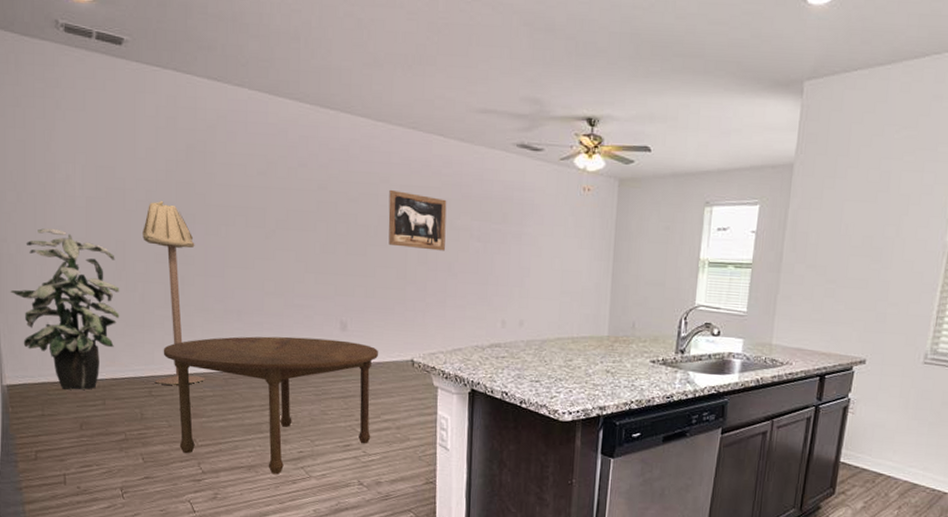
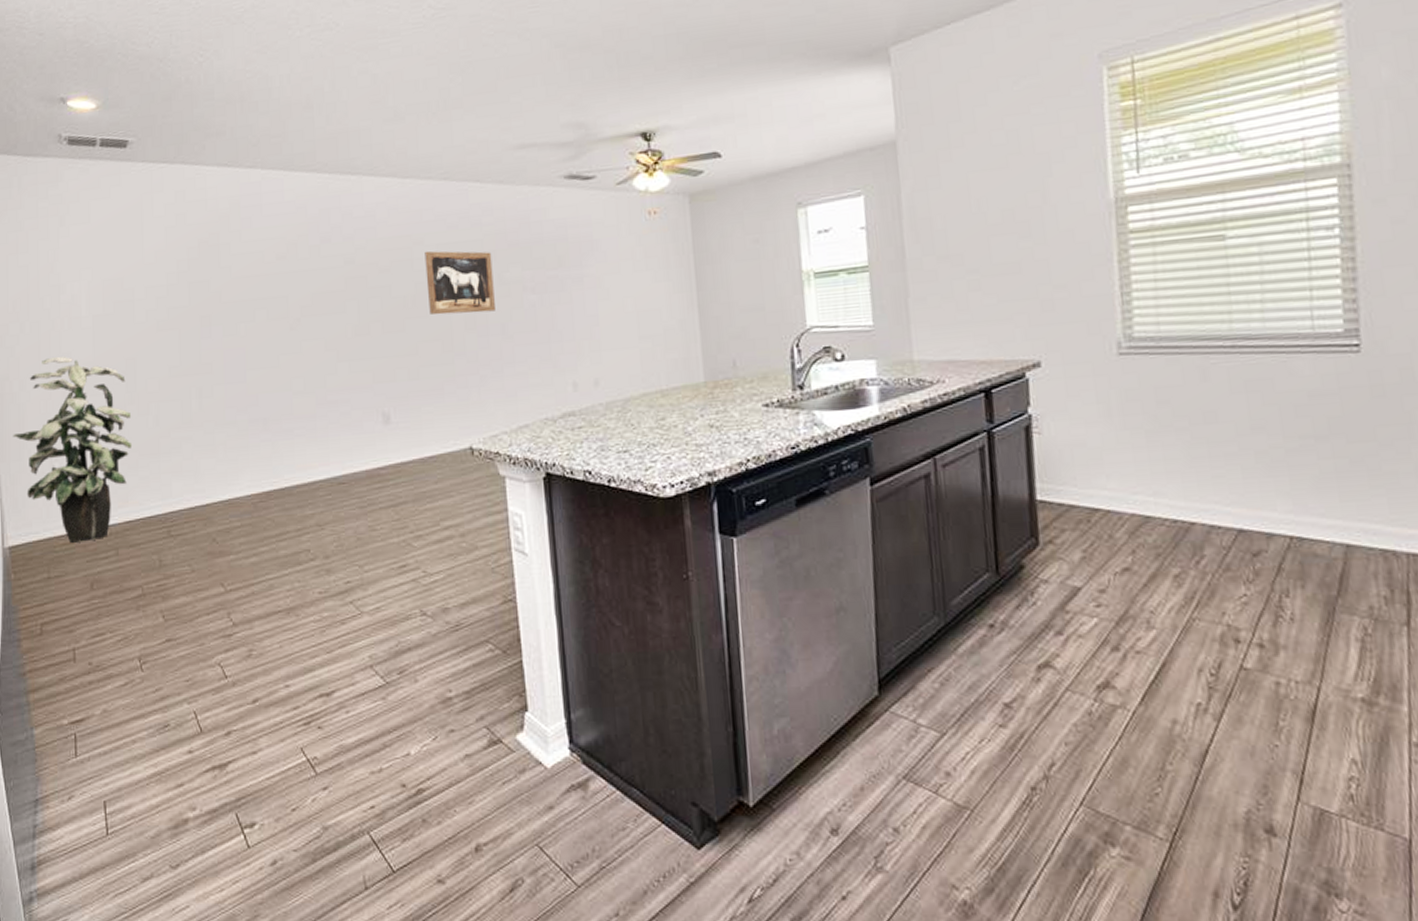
floor lamp: present [143,201,206,385] -> none [154,306,231,521]
dining table: present [163,336,379,475] -> none [181,436,431,616]

